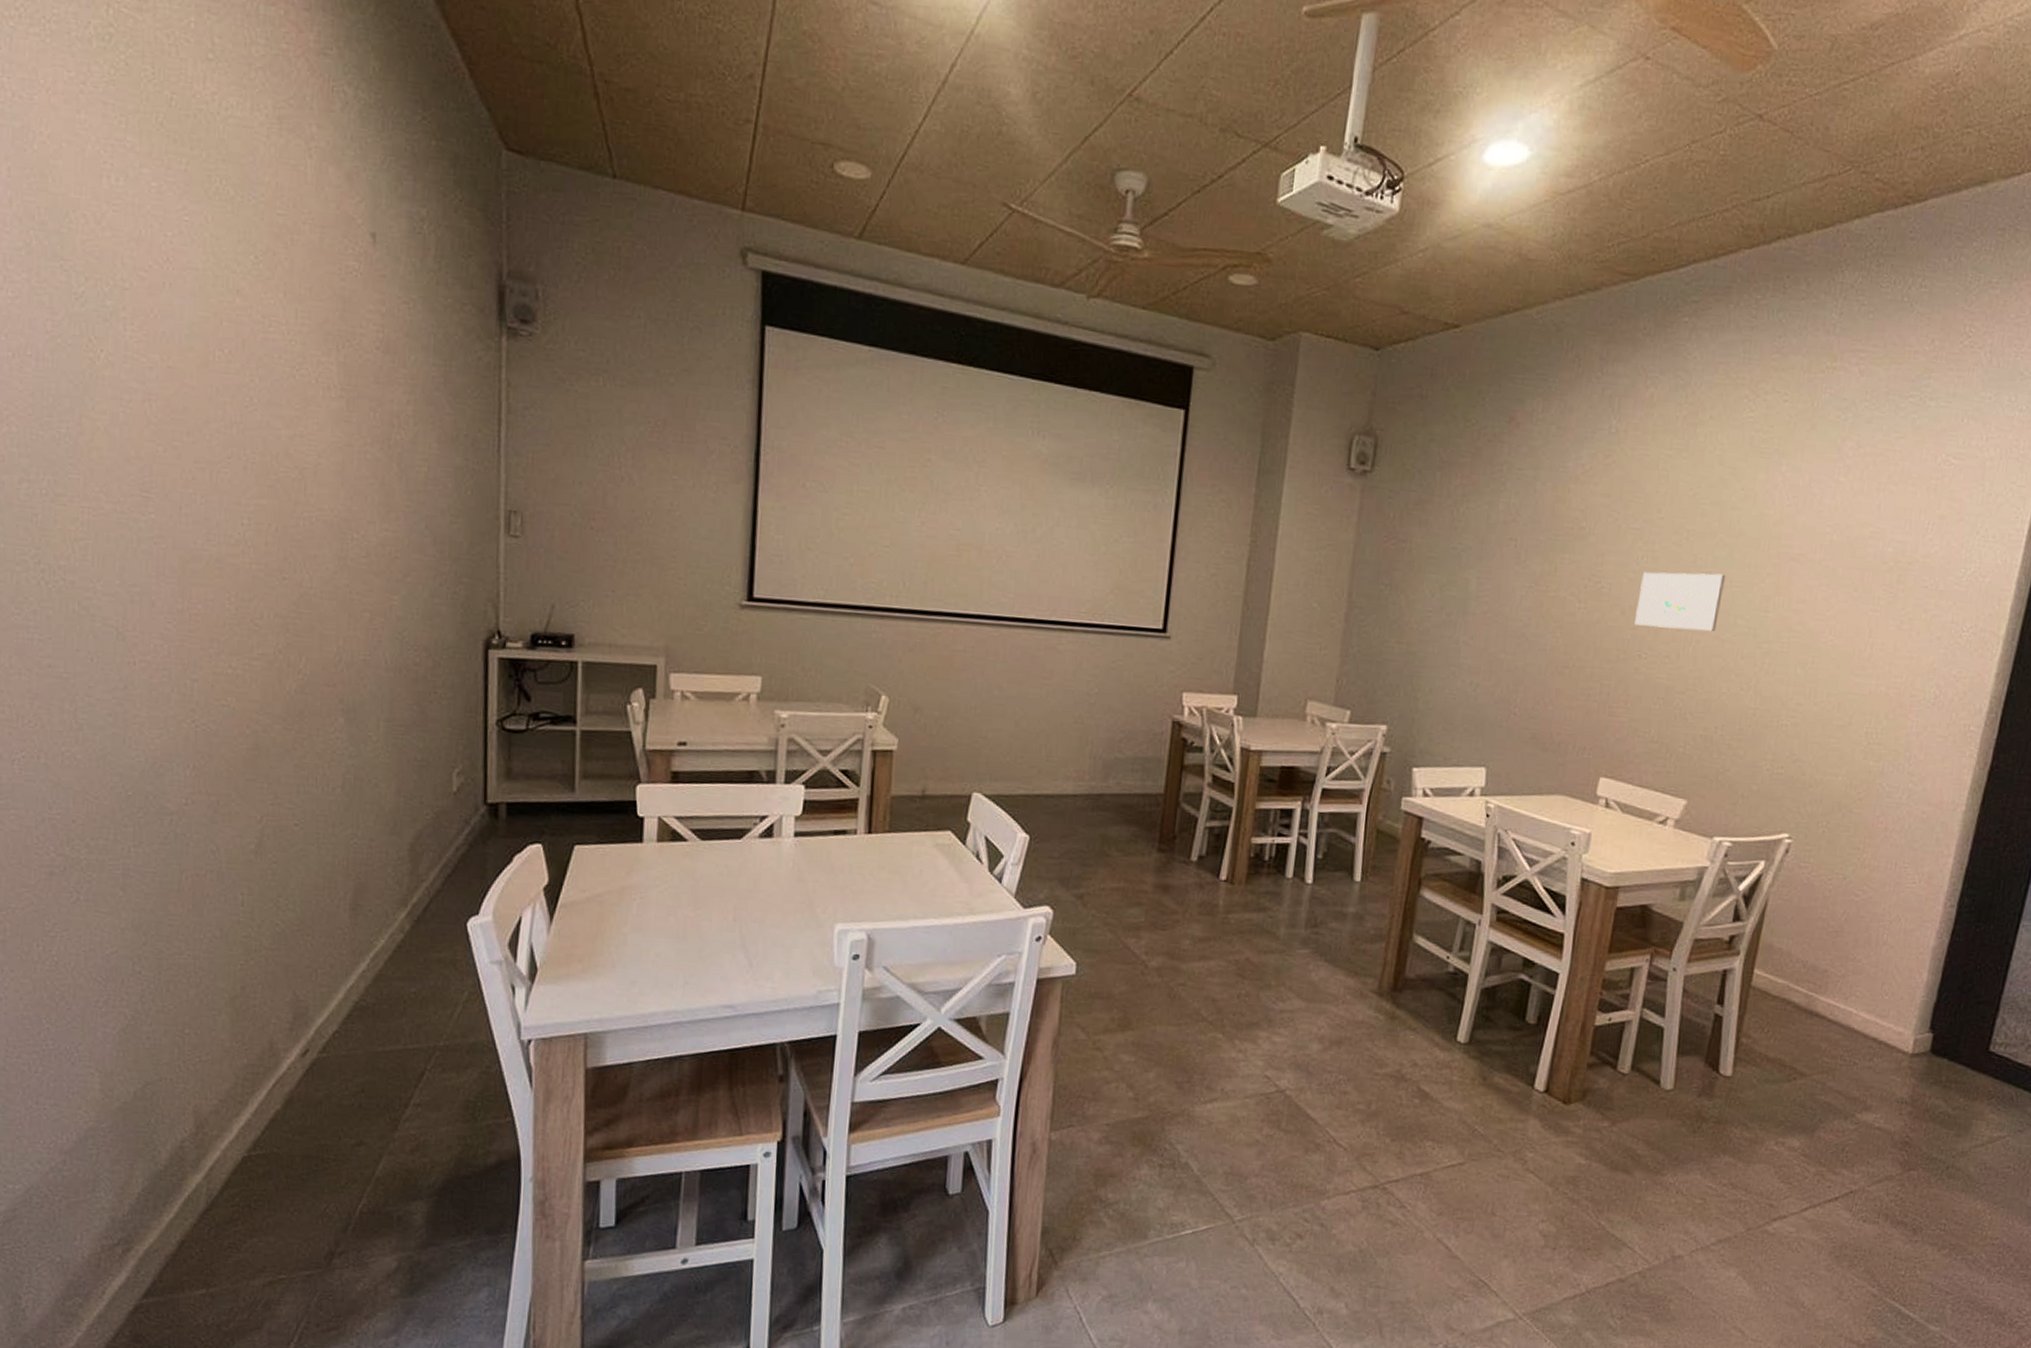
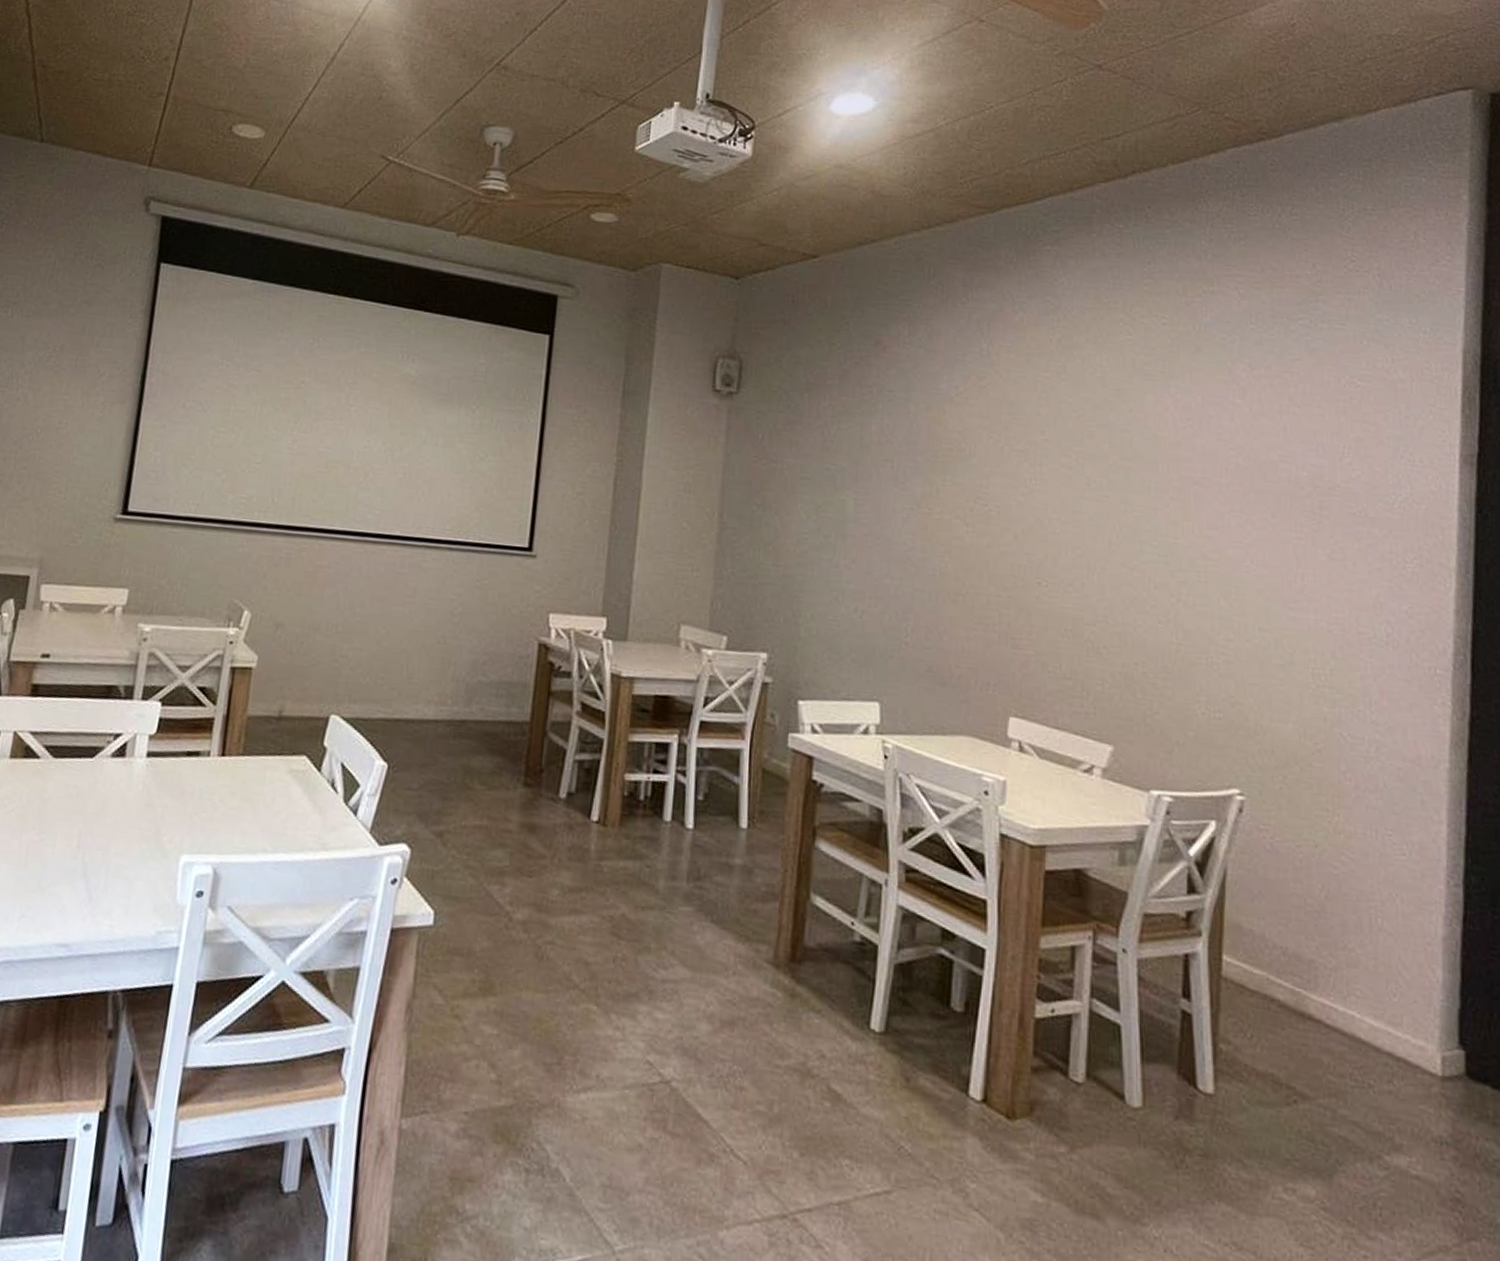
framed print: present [1635,572,1725,631] -> none [1030,495,1124,558]

